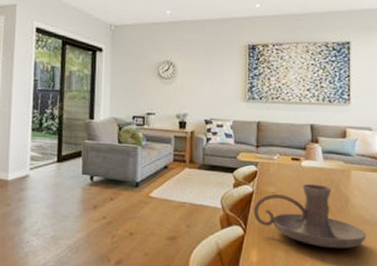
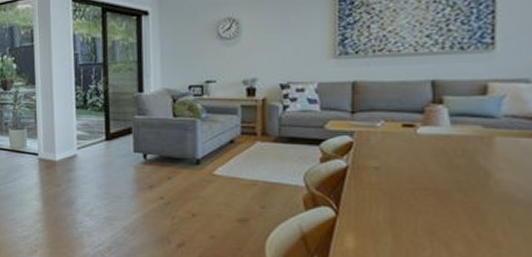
candle holder: present [253,184,366,249] -> none [348,156,517,235]

